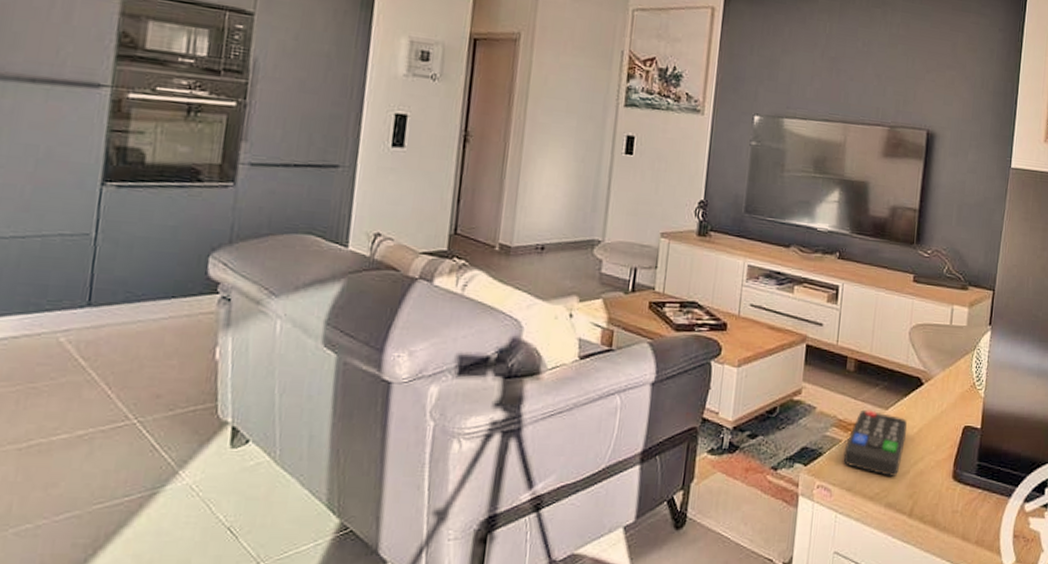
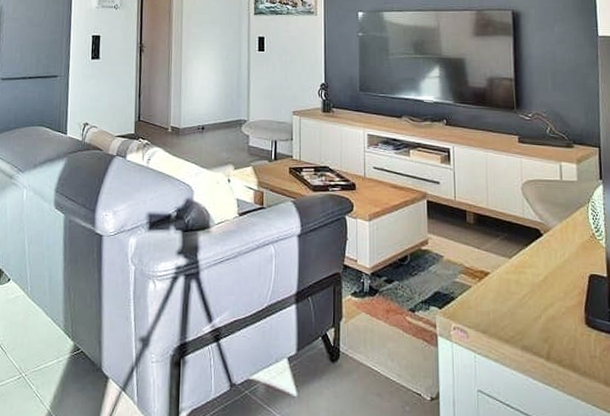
remote control: present [843,409,907,476] -> none [474,258,533,321]

